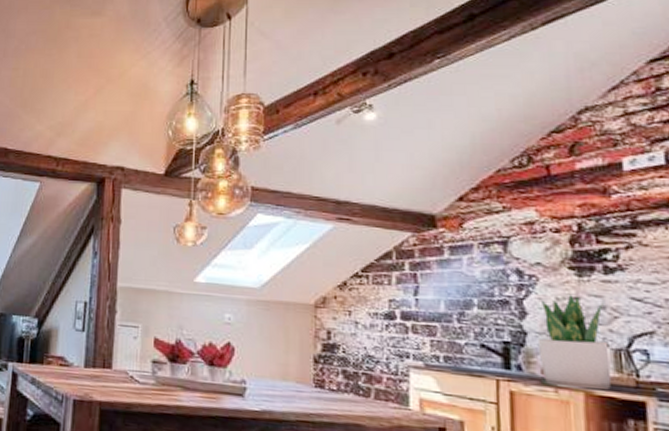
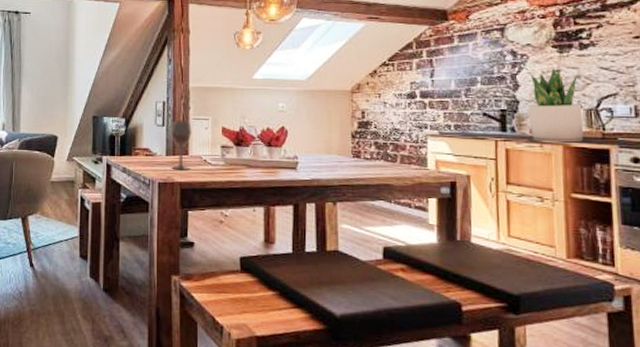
wine glass: none [90,325,117,388] -> present [171,121,192,171]

